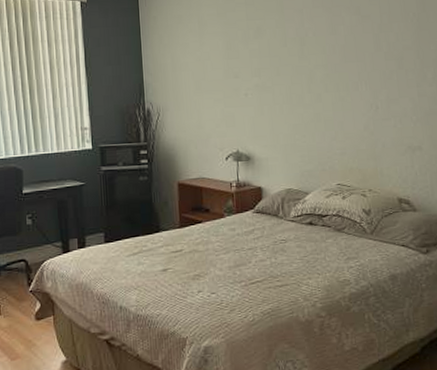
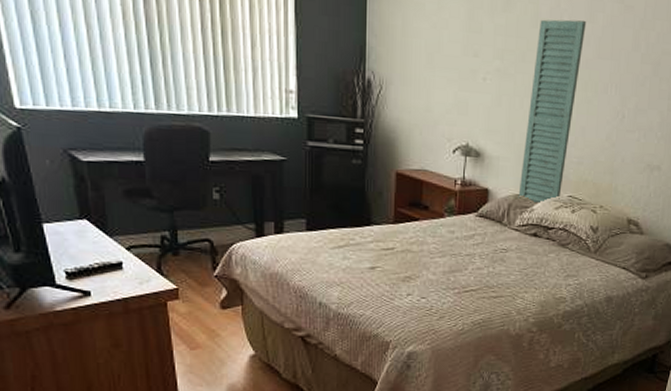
wall art: none [288,33,330,194] -> present [518,19,587,202]

